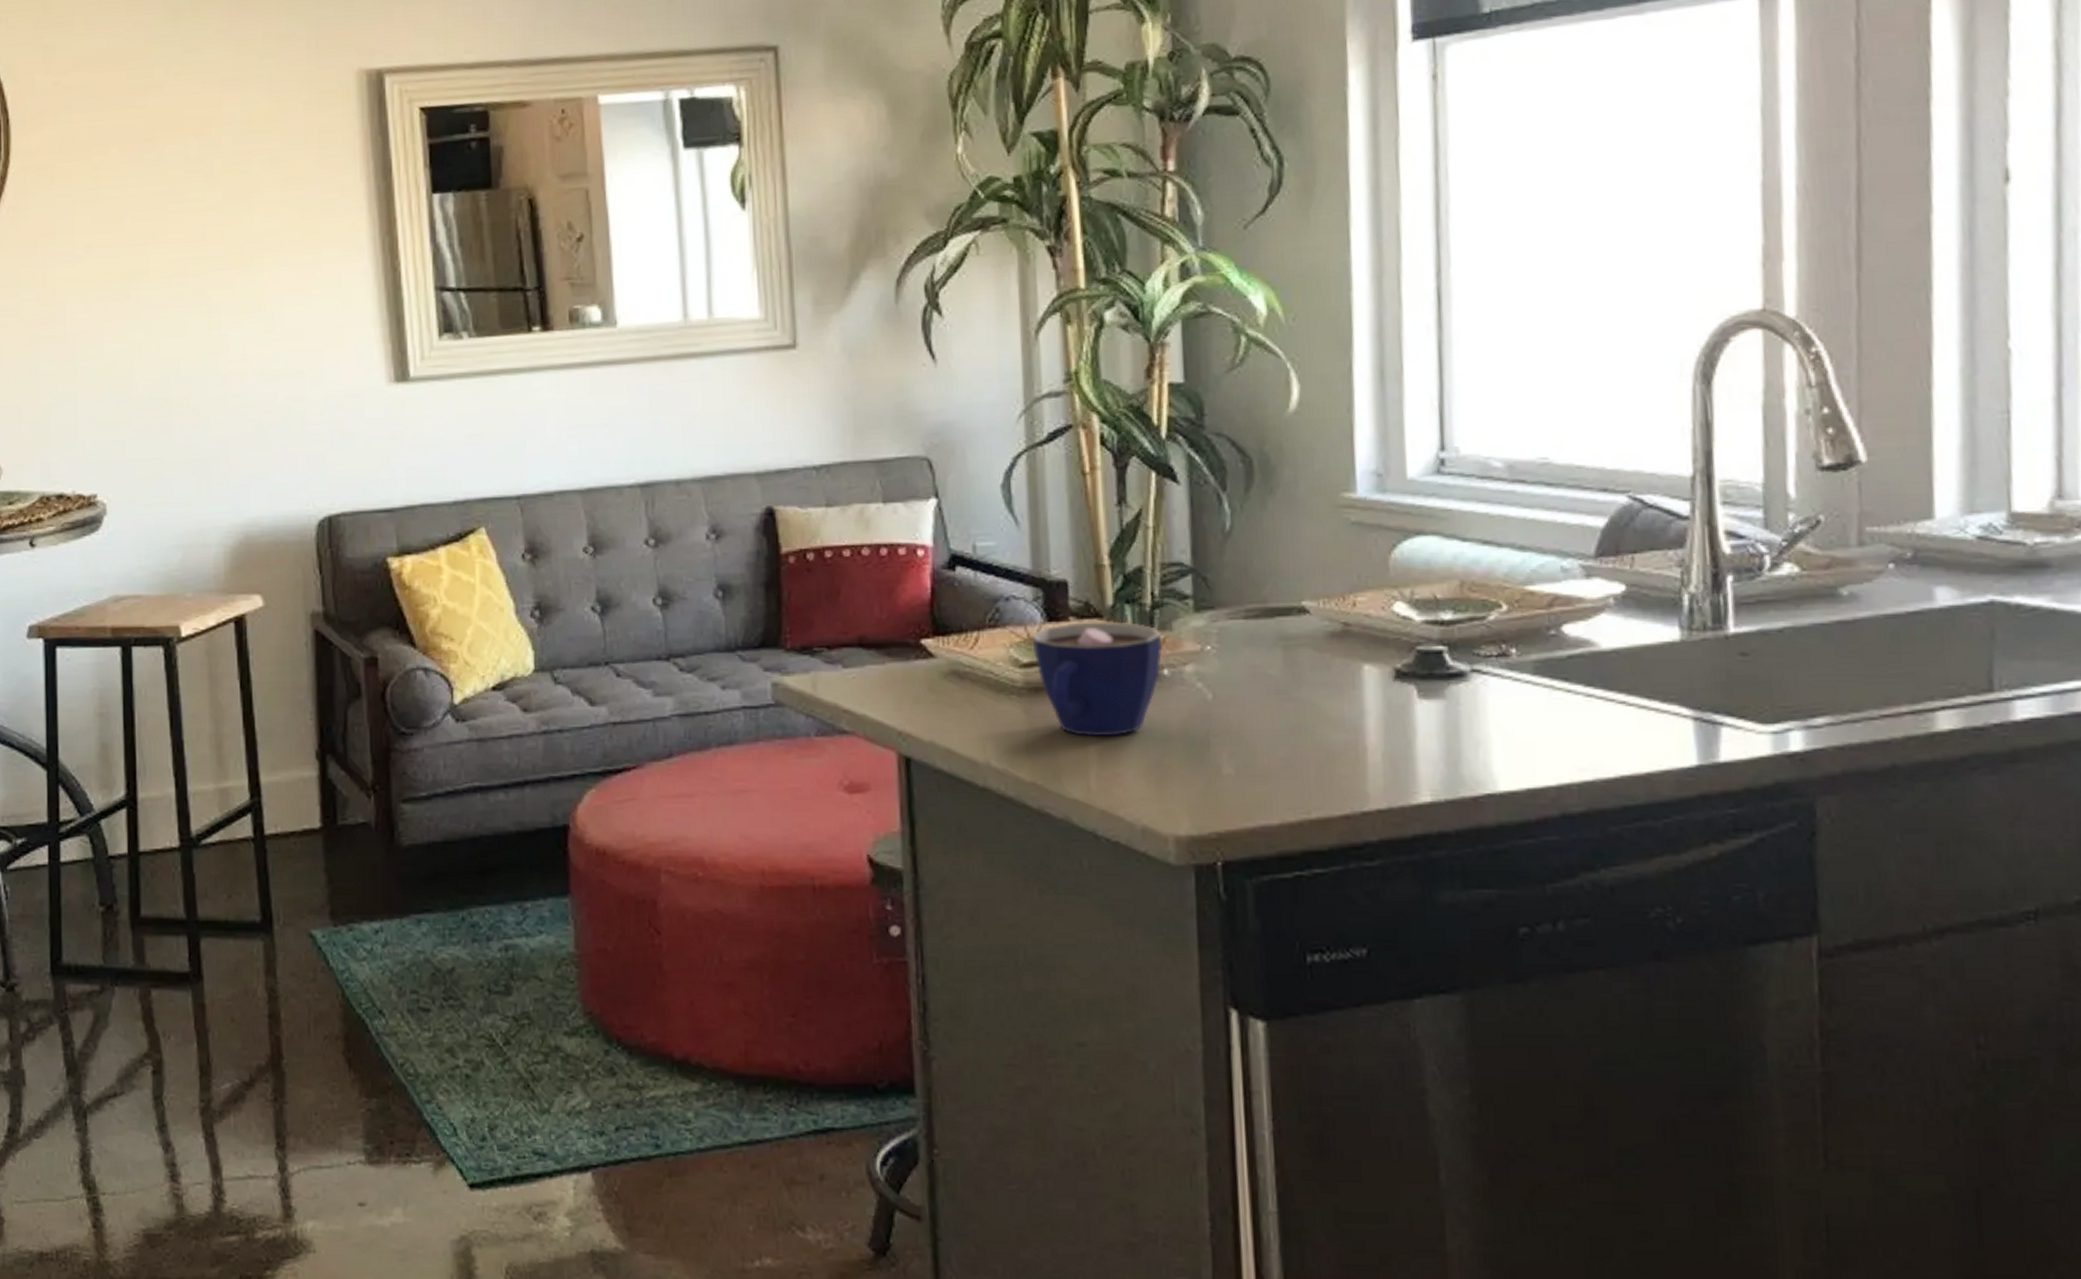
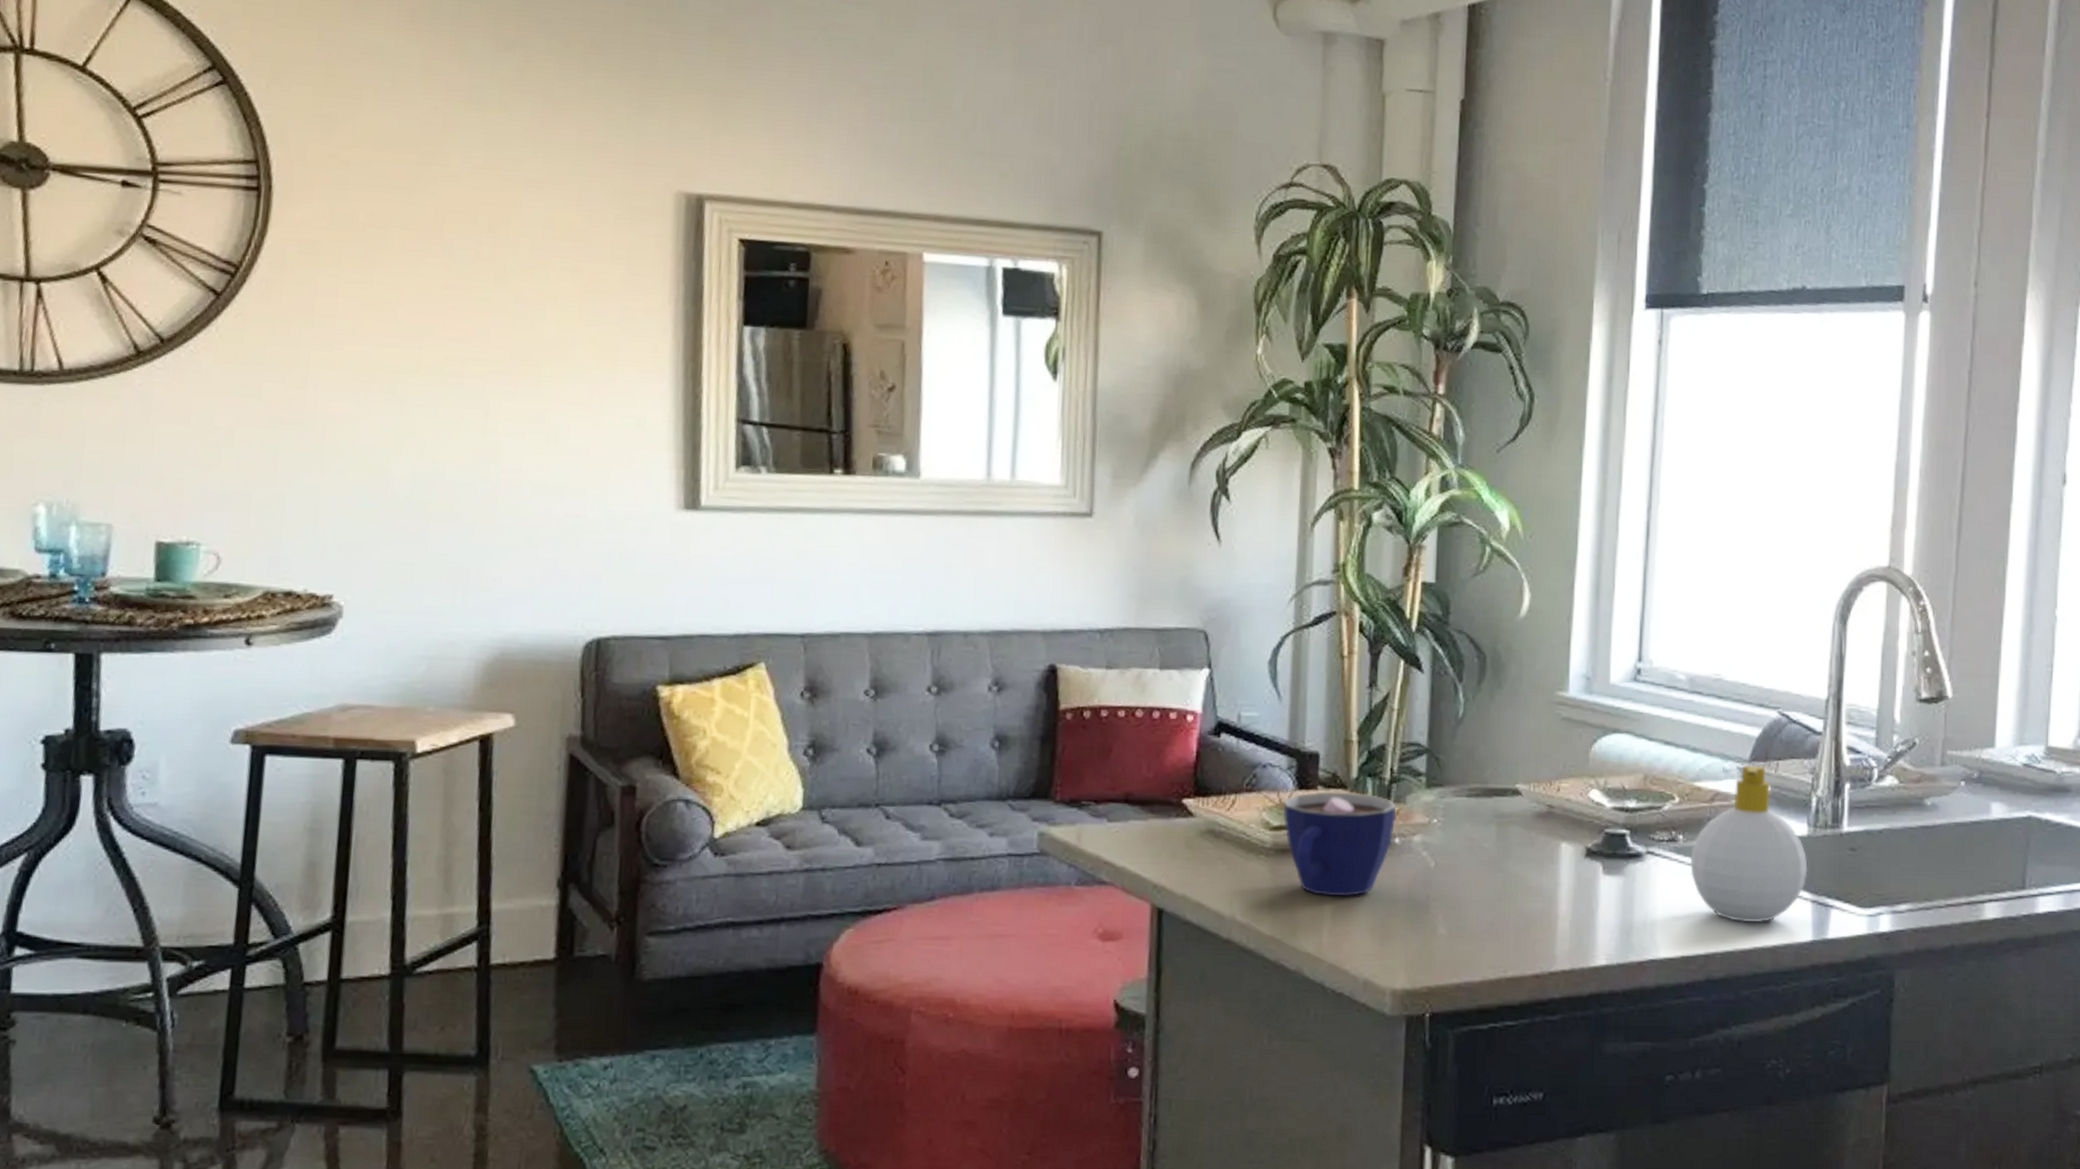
soap bottle: none [1528,560,1685,748] -> present [1690,764,1808,923]

